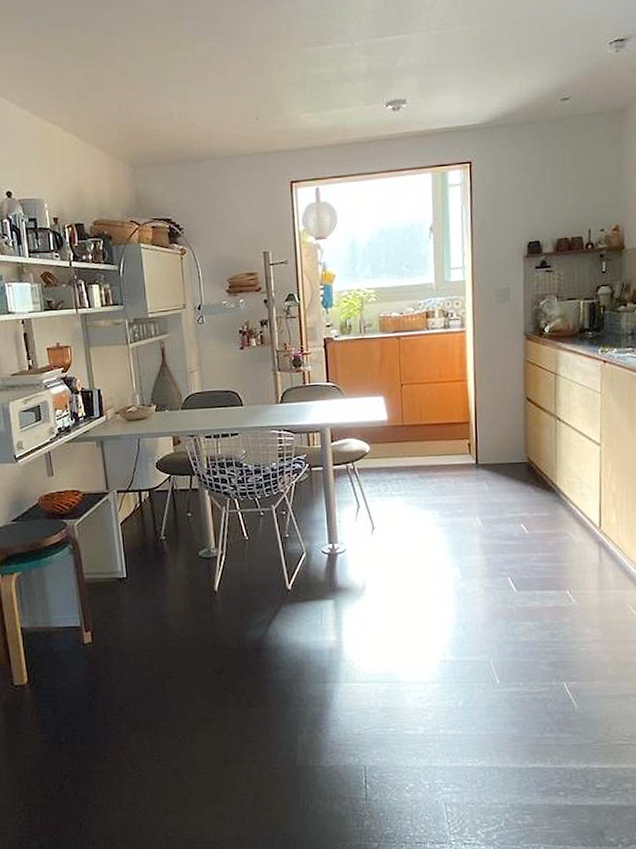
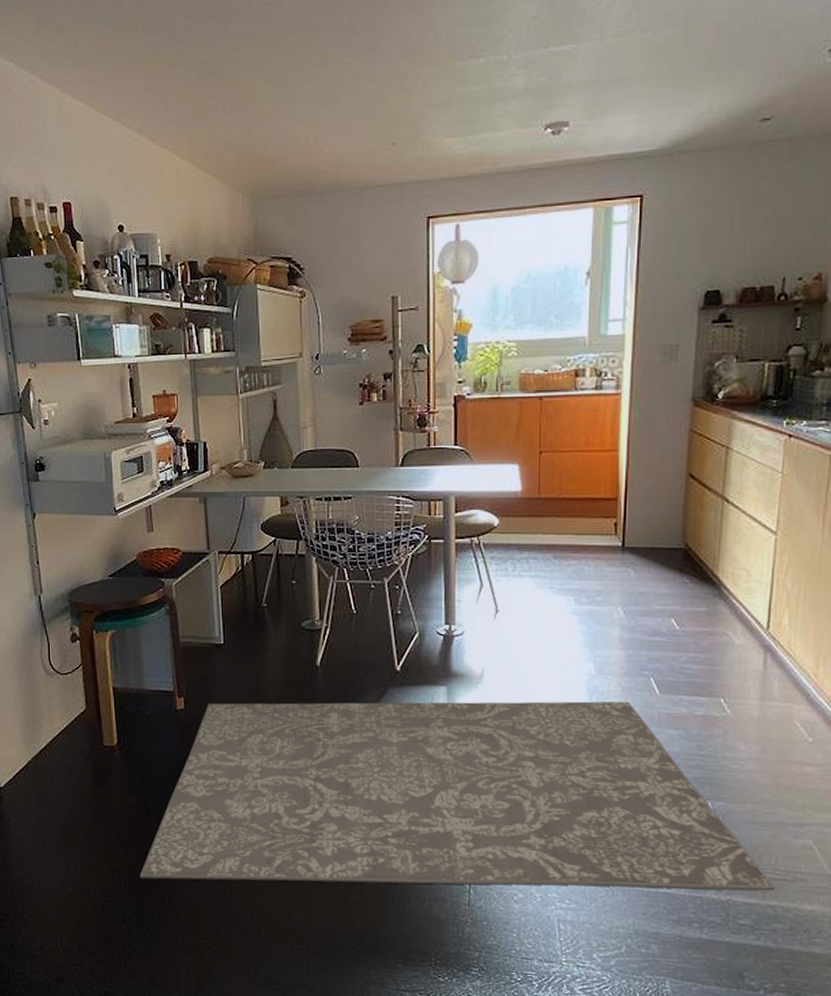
rug: none [55,600,623,812] -> present [139,701,775,891]

